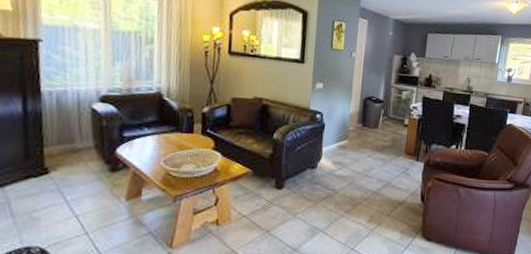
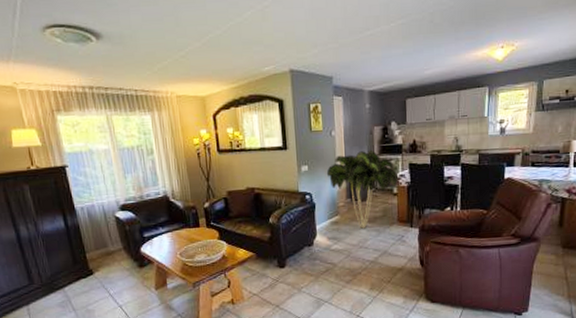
indoor plant: none [341,77,410,157] -> present [326,149,398,229]

